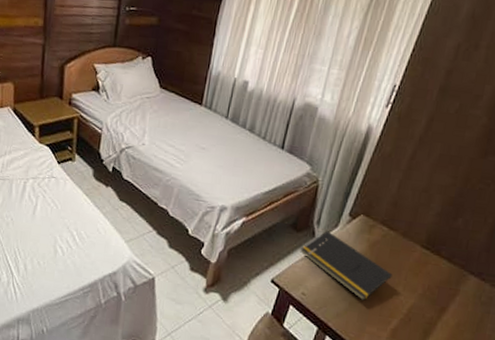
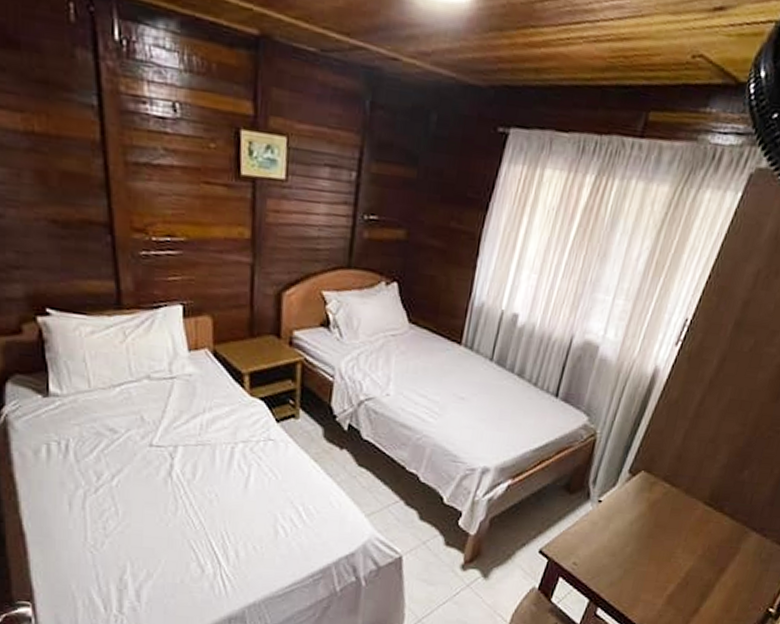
notepad: present [300,231,393,300] -> none [572,491,672,566]

